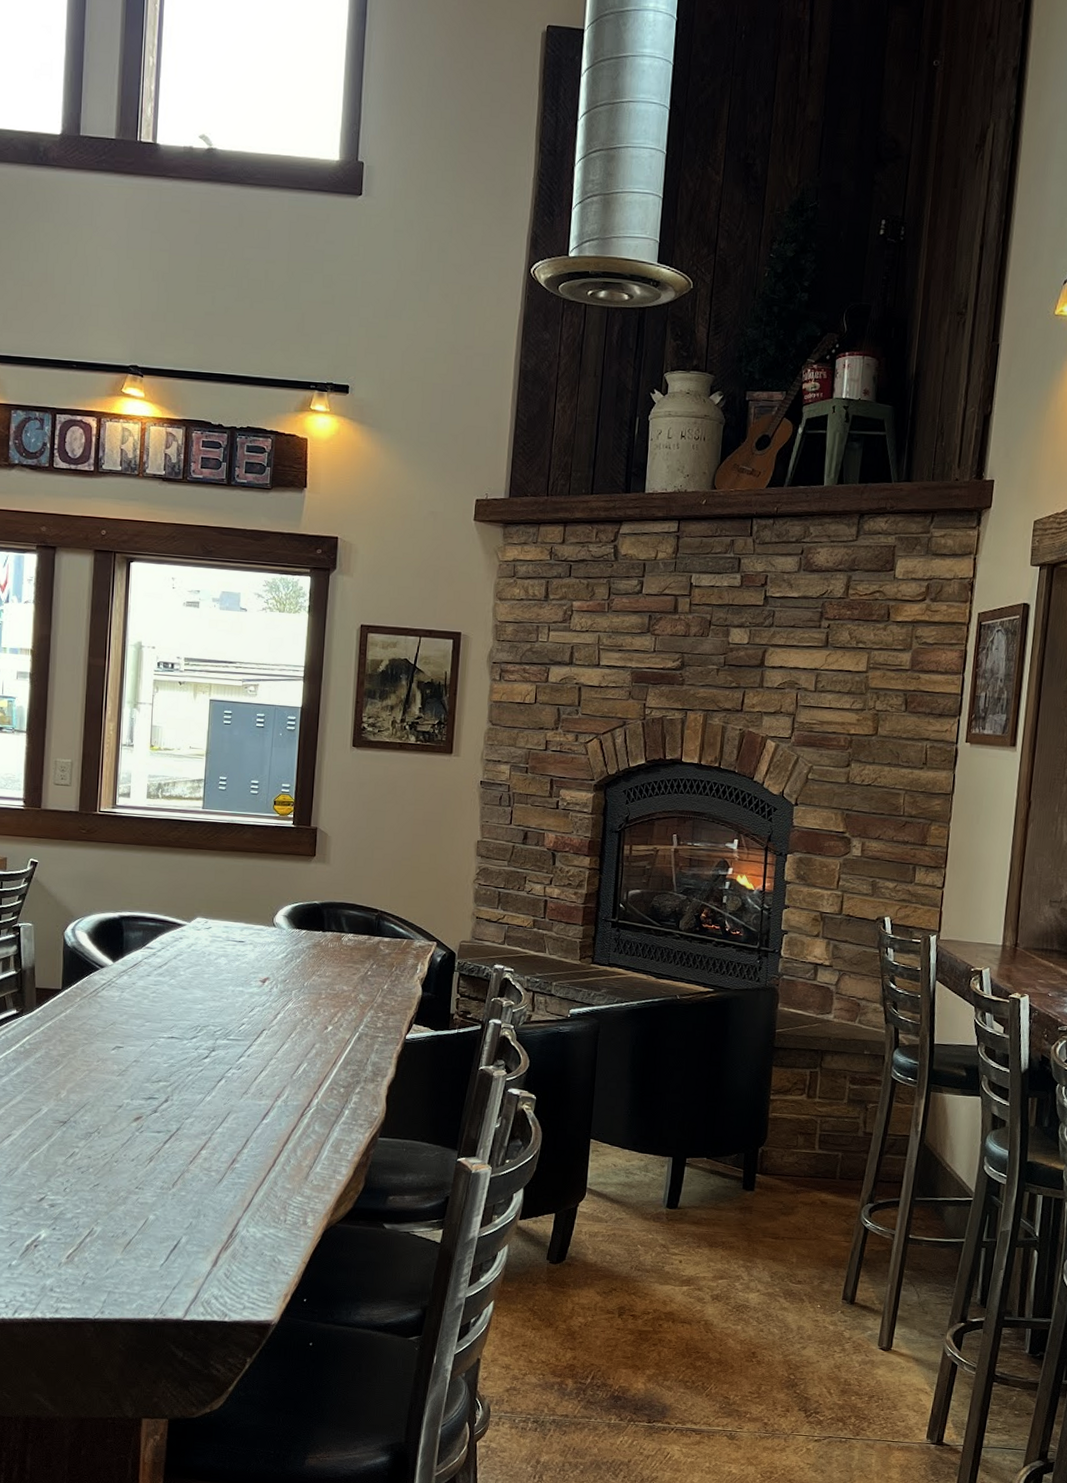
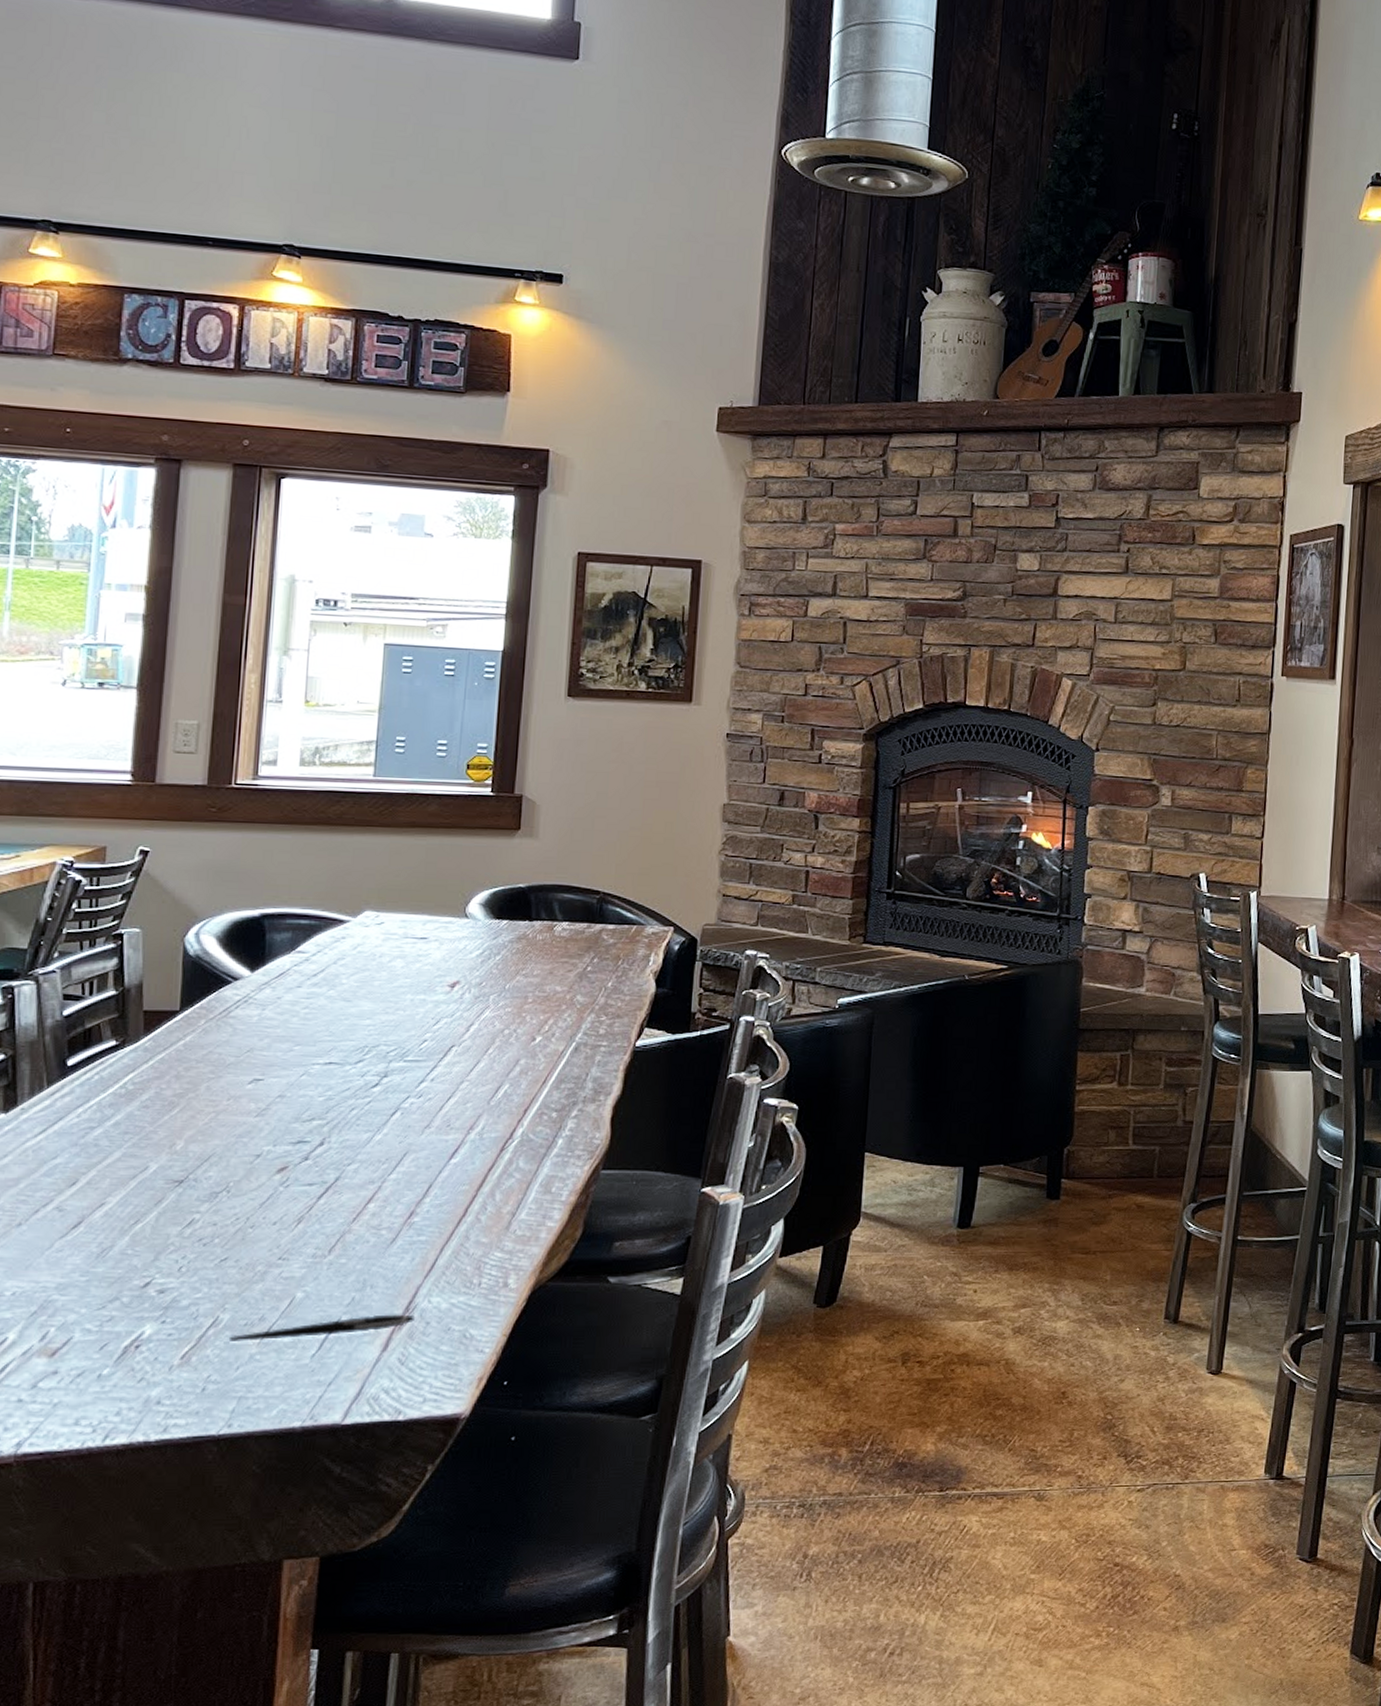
pen: none [100,1237,236,1251] -> present [228,1314,415,1341]

